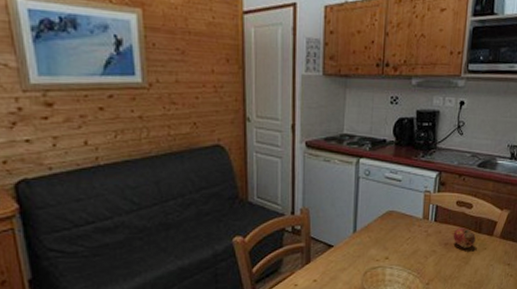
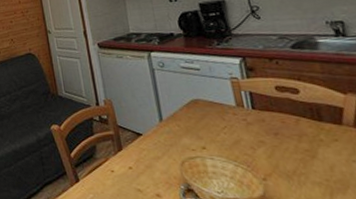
fruit: present [453,227,476,248] -> none [282,115,318,139]

